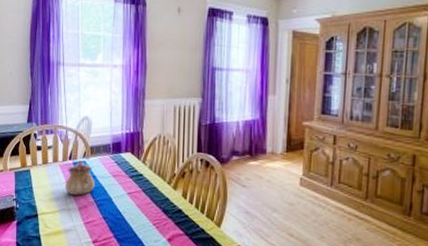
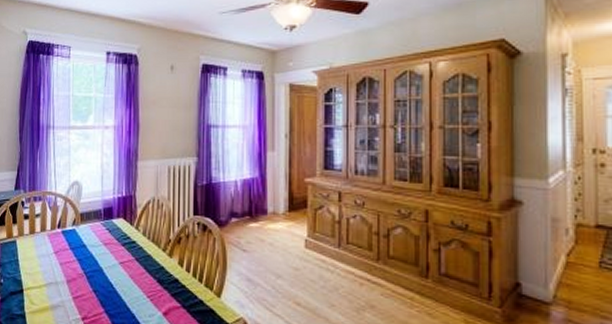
teapot: present [64,160,95,196] -> none [52,228,85,267]

